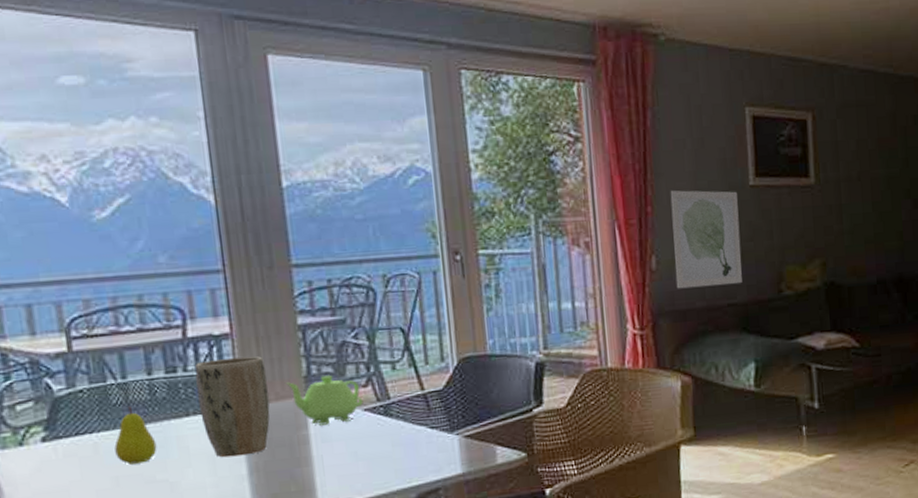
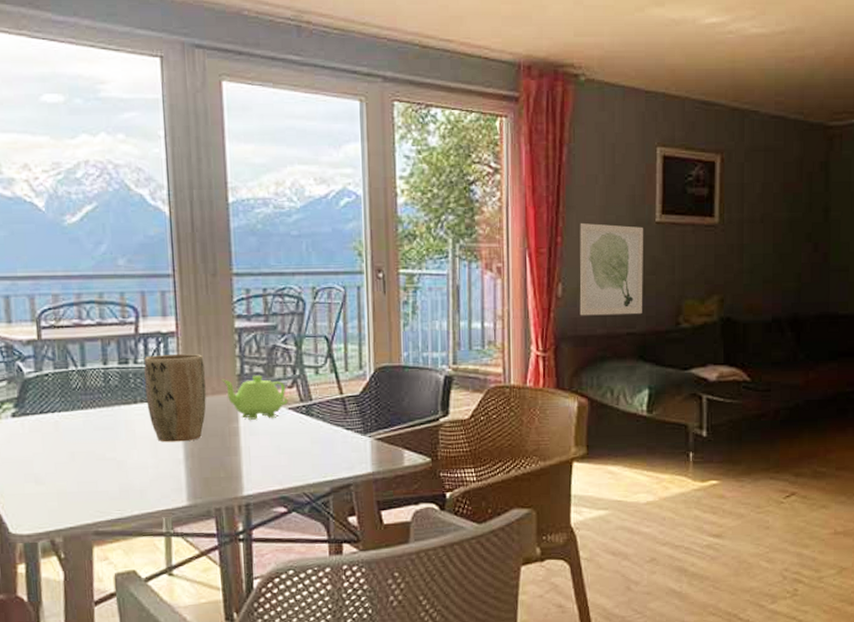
fruit: present [114,405,157,465] -> none [72,390,108,442]

